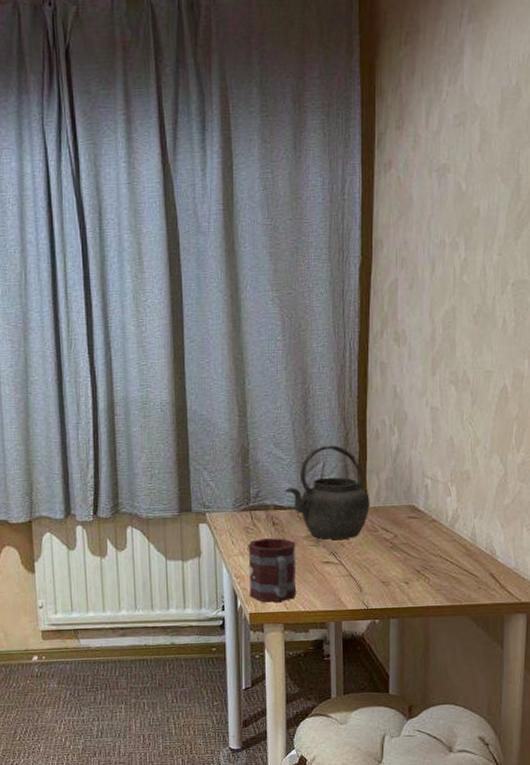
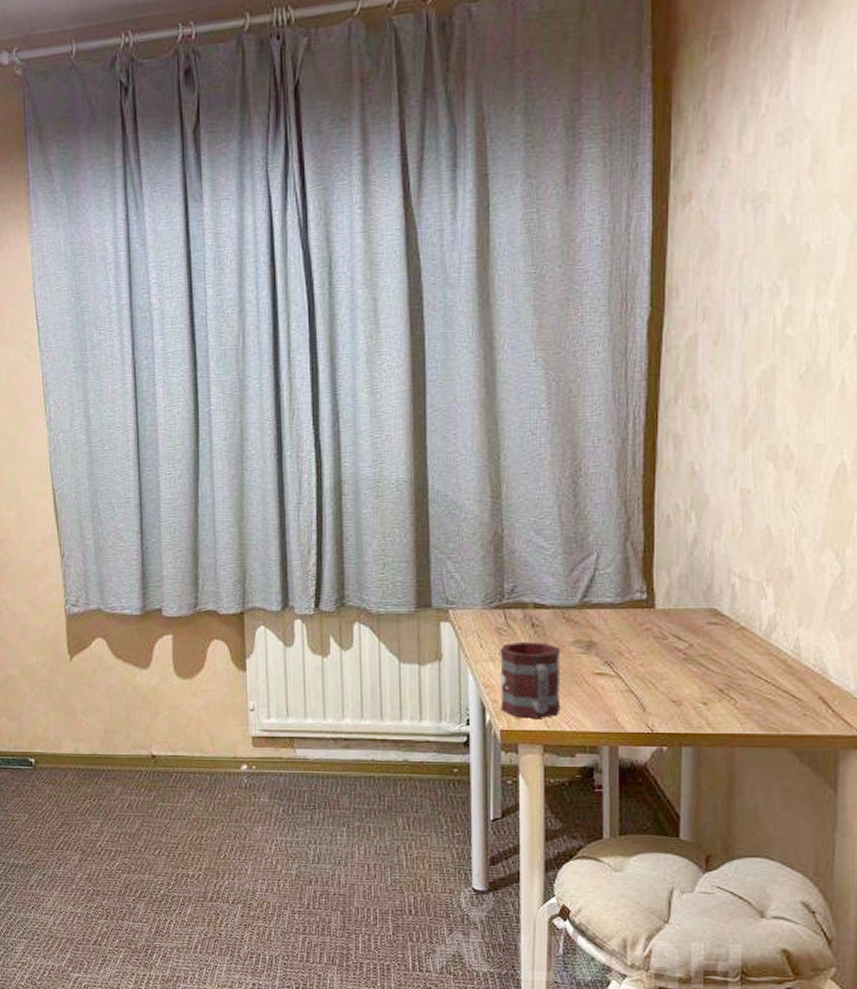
kettle: present [285,445,370,539] -> none [548,533,657,646]

